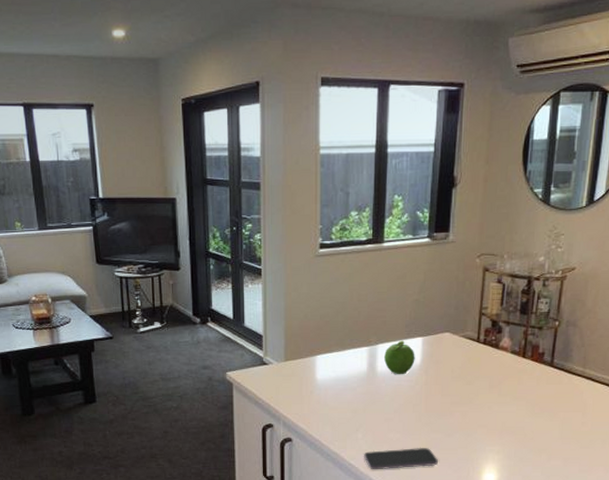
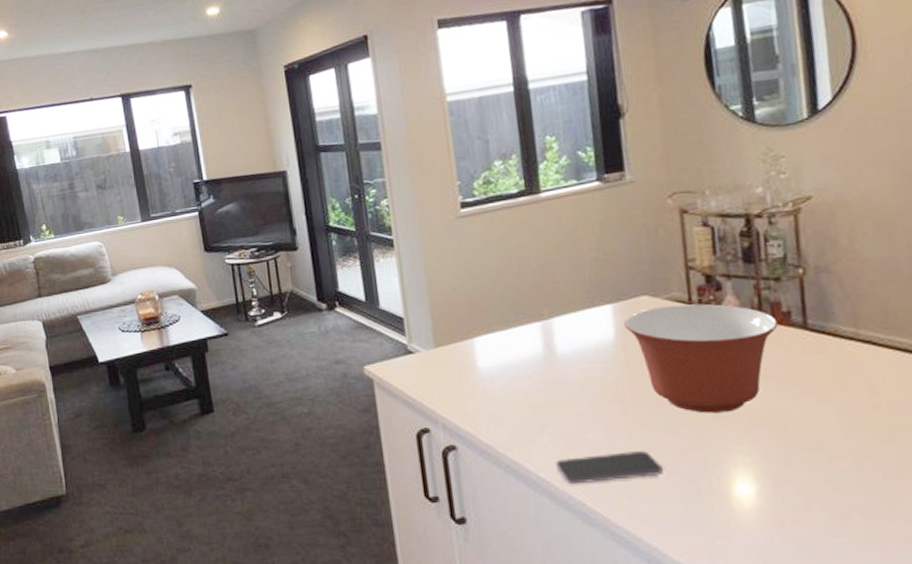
fruit: present [384,340,415,375] -> none [563,310,607,355]
mixing bowl: none [428,342,534,423] -> present [623,303,778,414]

